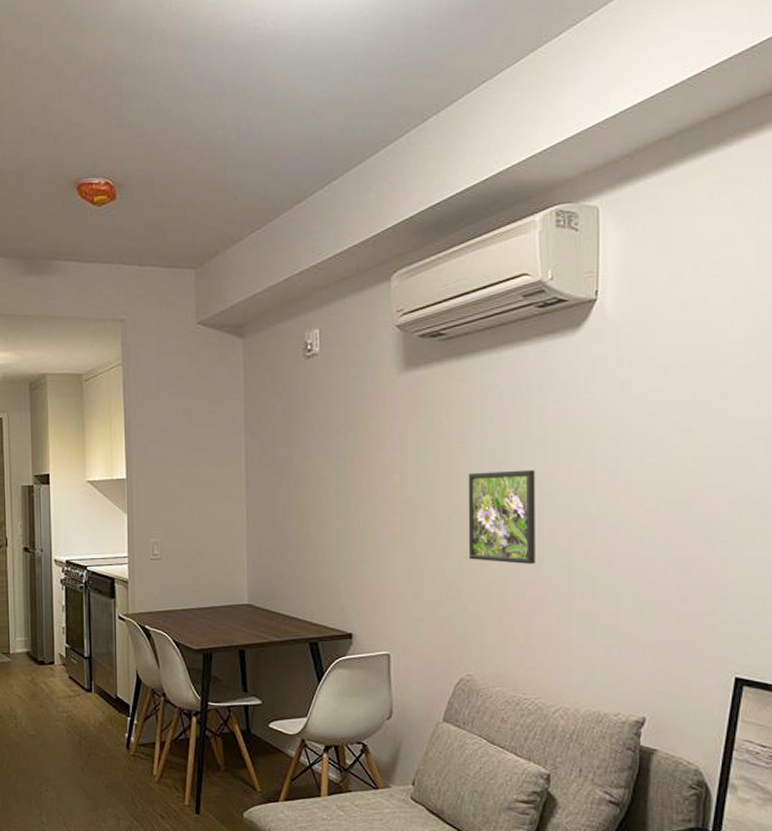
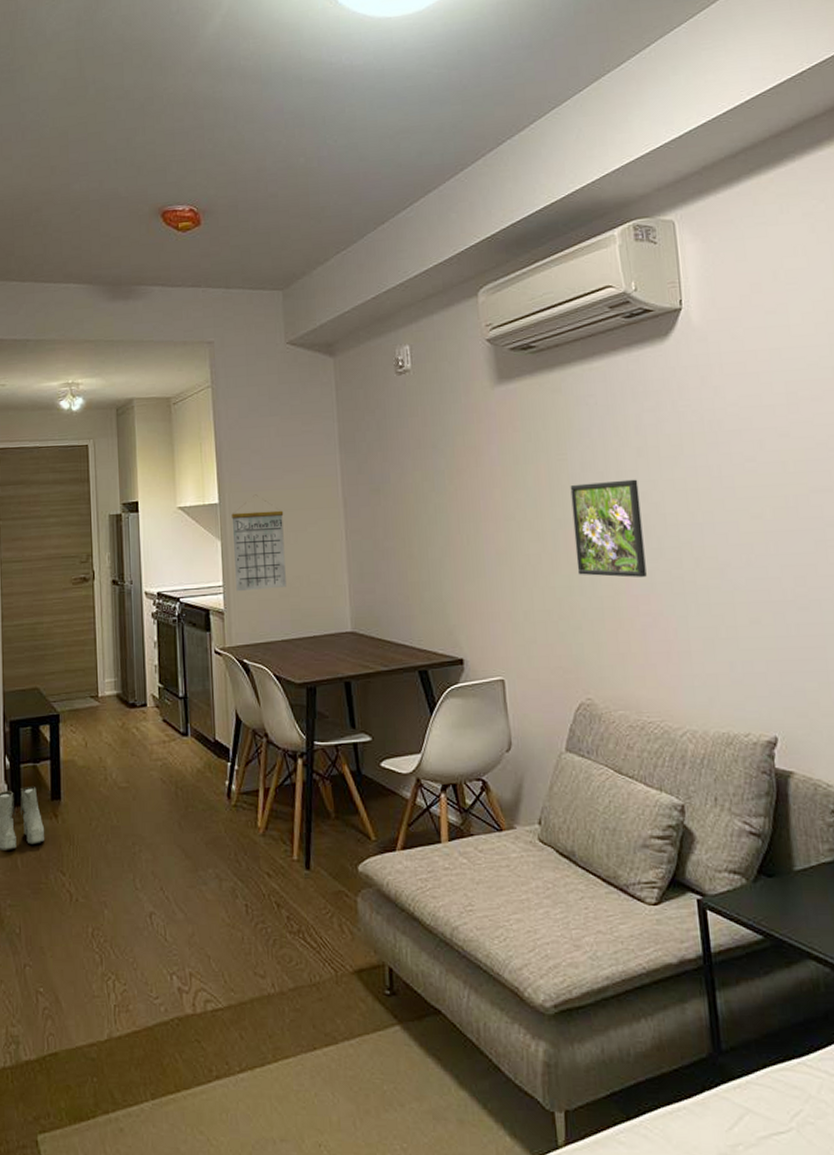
calendar: none [138,471,188,563] -> present [231,494,286,592]

